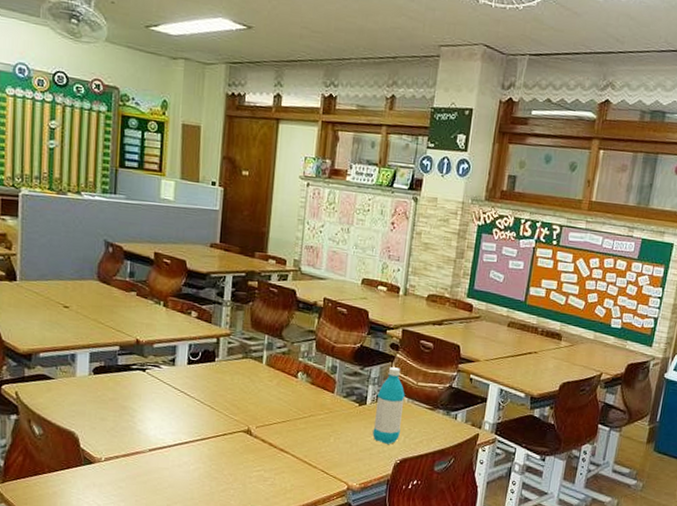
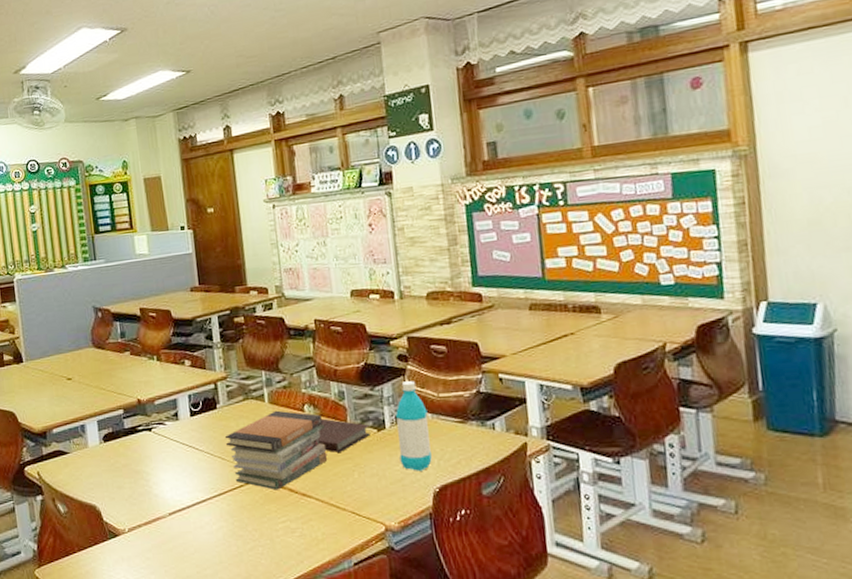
book stack: none [217,372,314,443] -> present [224,410,328,490]
notebook: none [305,386,354,419] -> present [318,418,372,454]

